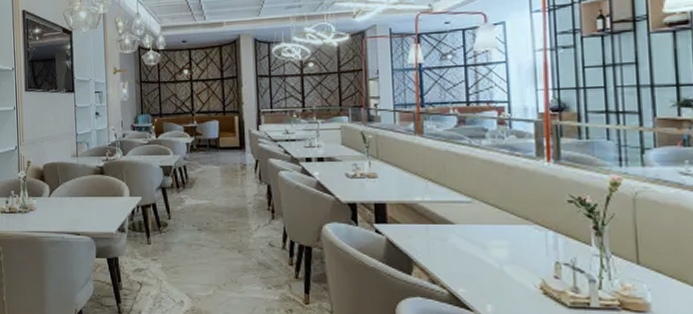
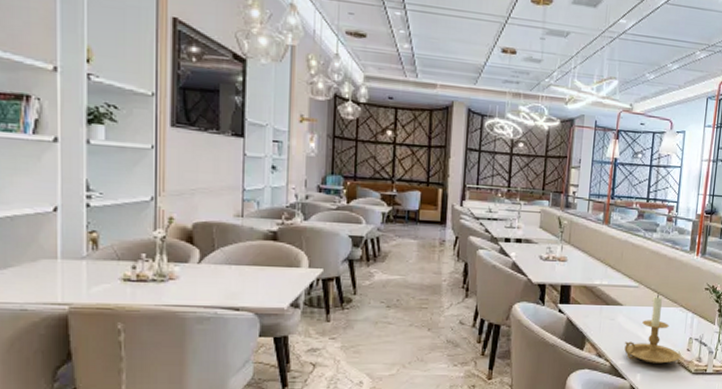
candle holder: none [463,210,546,294] -> present [624,294,681,364]

